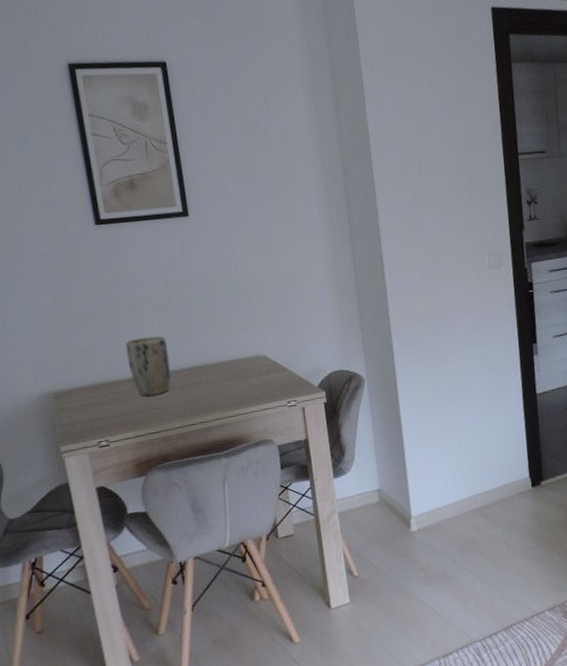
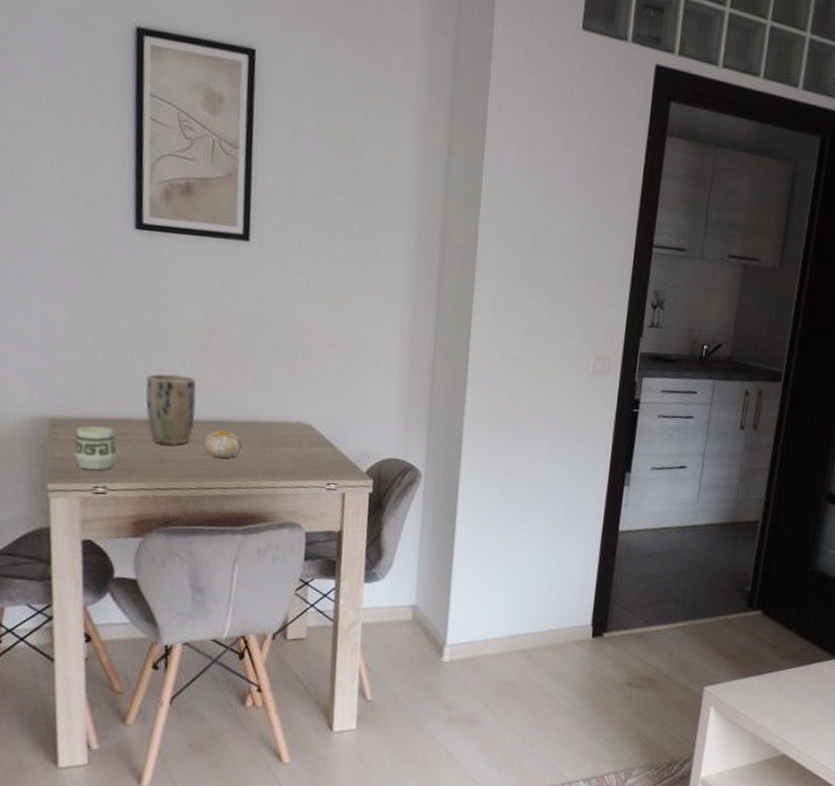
cup: none [75,391,113,429] -> present [73,426,117,471]
fruit: none [181,374,213,399] -> present [205,430,243,459]

